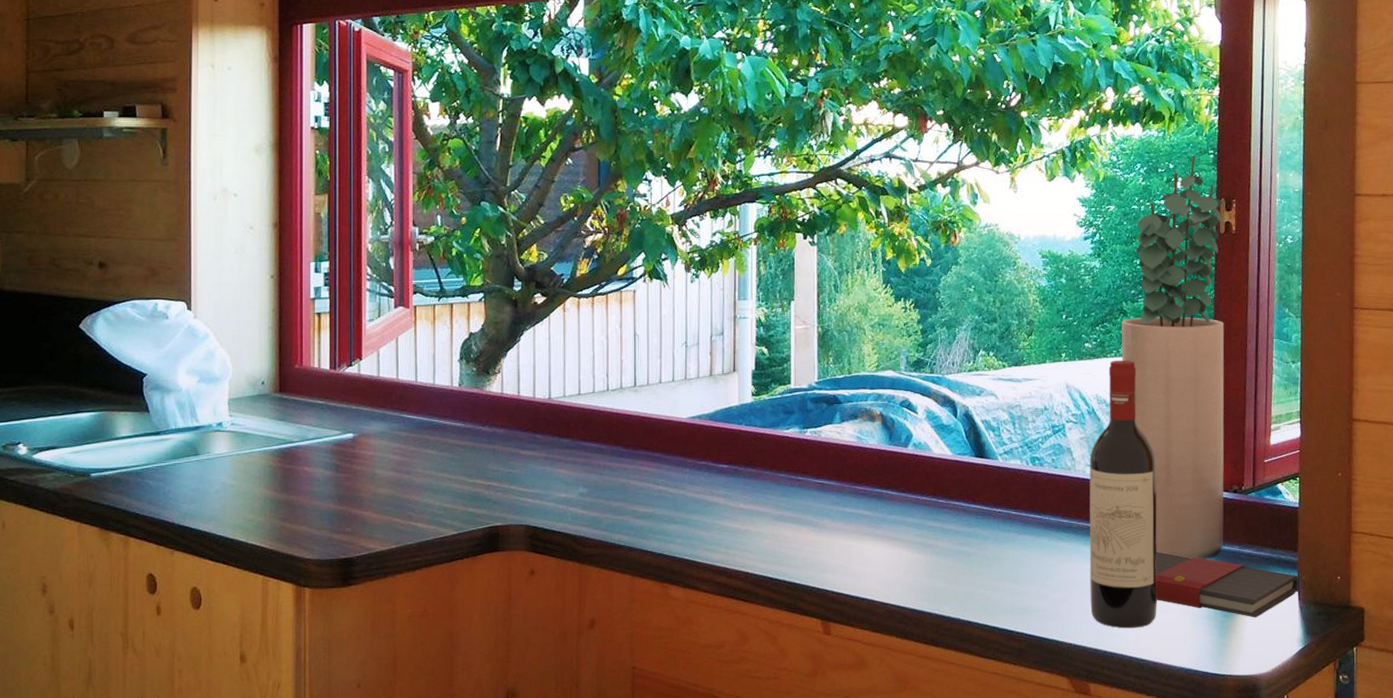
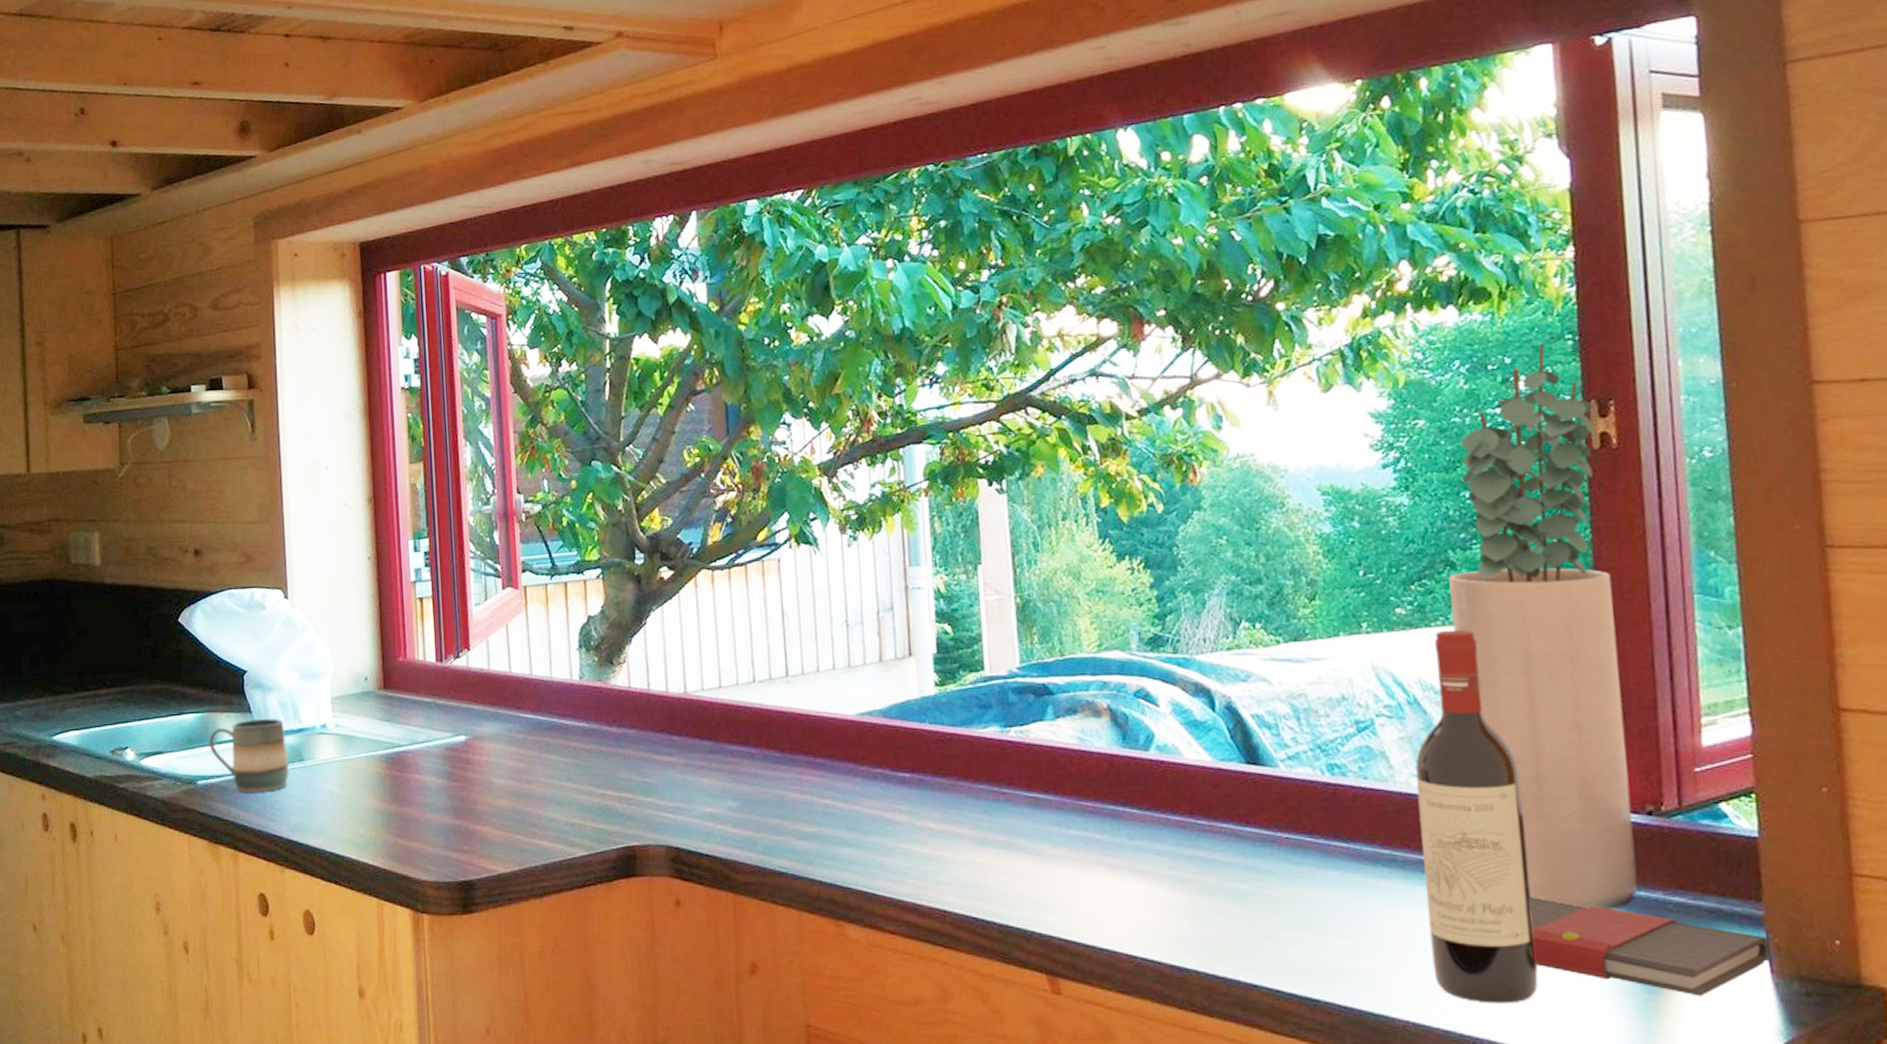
mug: none [105,417,183,483] -> present [209,718,289,792]

